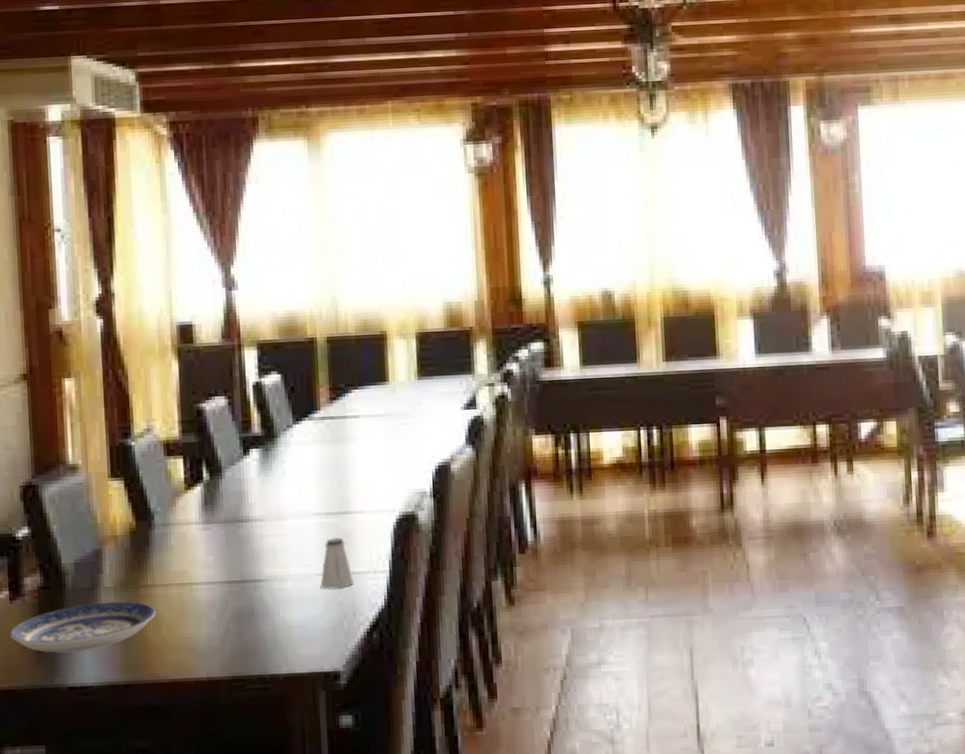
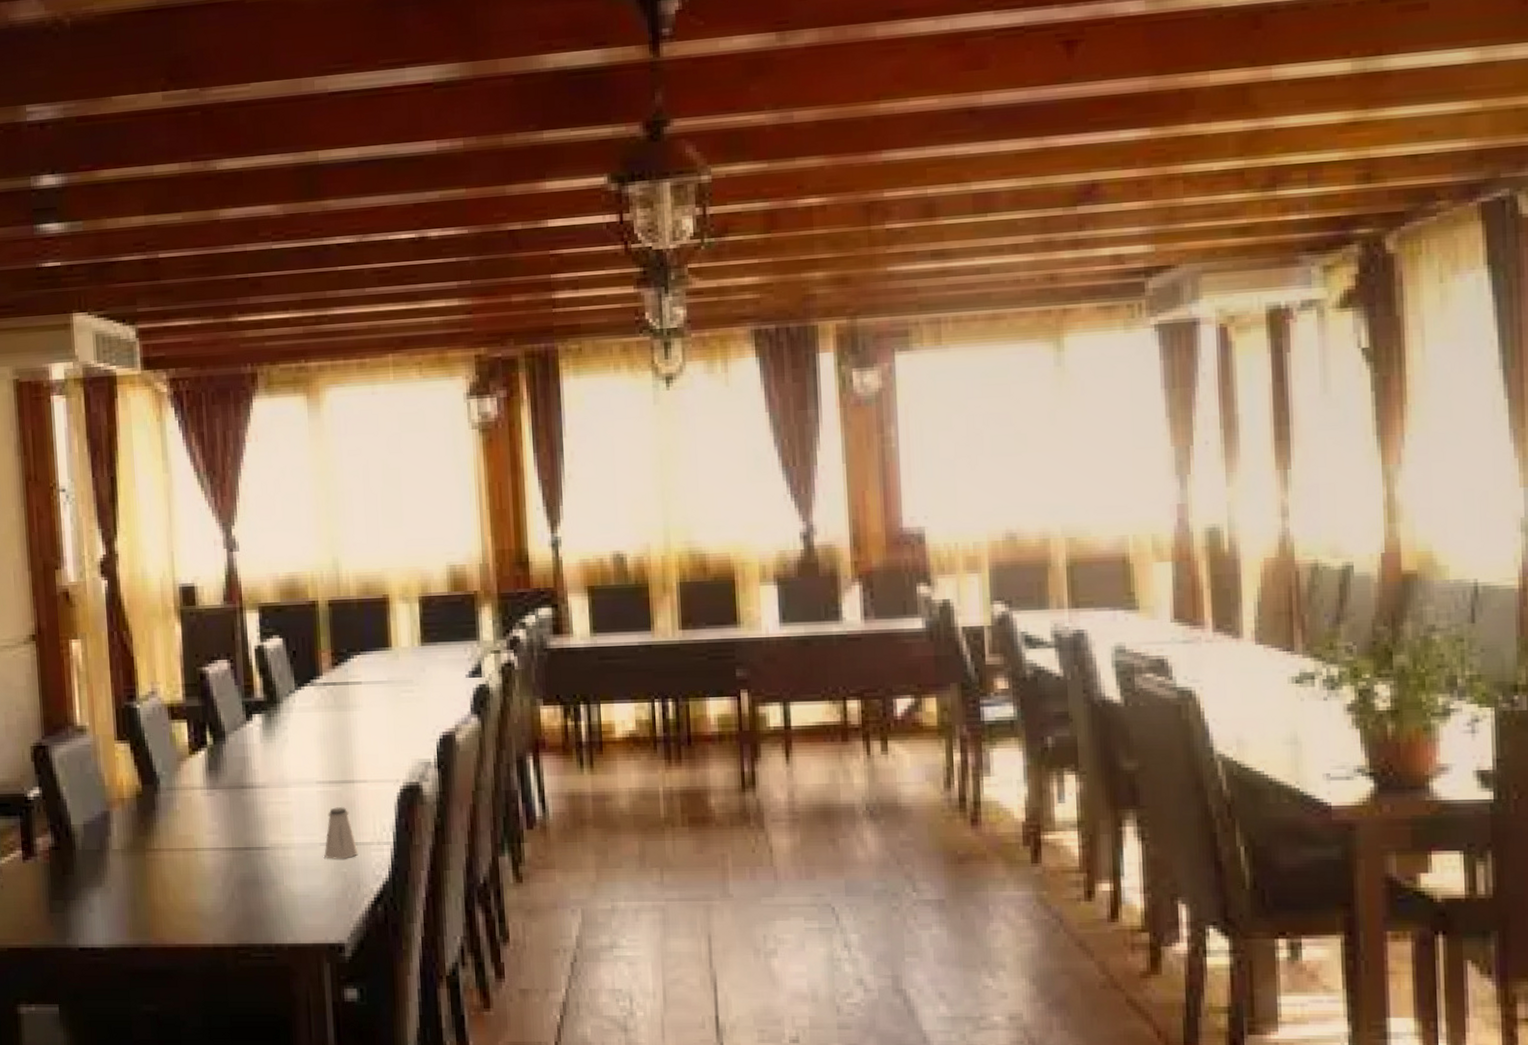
plate: present [11,601,156,653] -> none [24,864,163,913]

